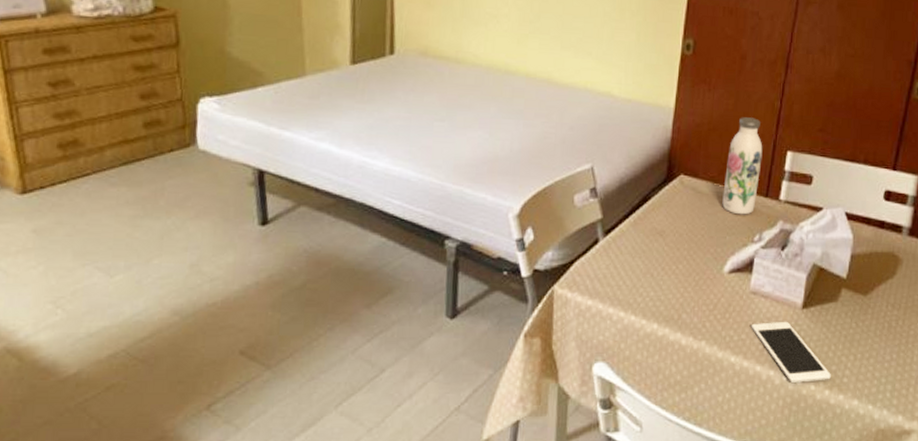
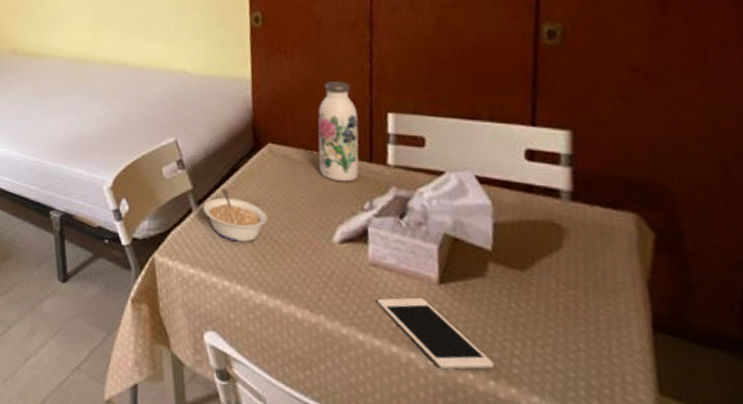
legume: none [610,218,670,273] -> present [203,188,268,242]

